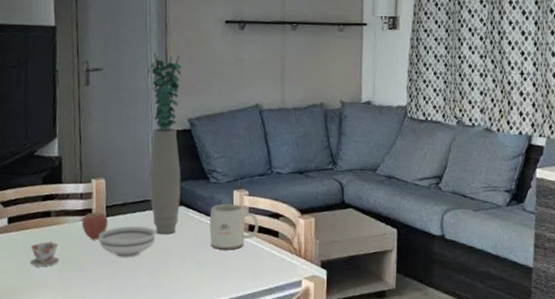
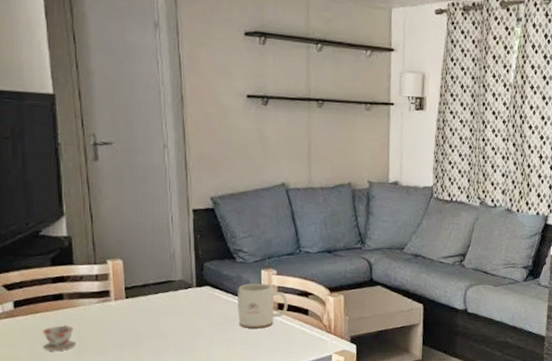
fruit: present [81,207,109,240] -> none [98,289,129,322]
bowl: present [98,226,156,257] -> none [118,307,181,339]
vase: present [149,53,182,234] -> none [167,127,206,315]

